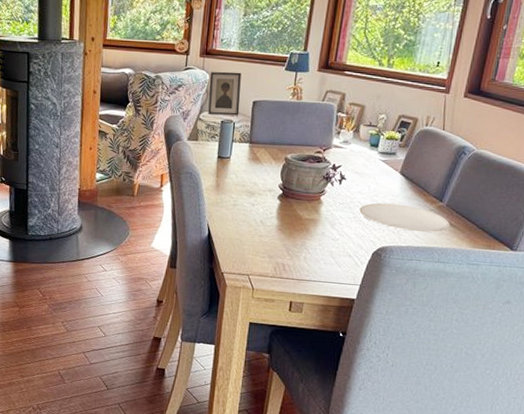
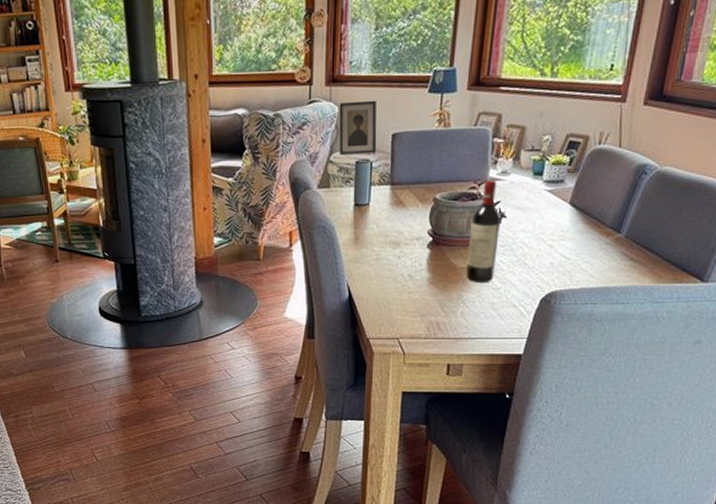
wine bottle: none [309,147,342,233] -> present [465,180,502,282]
plate: present [359,202,449,233] -> none [523,240,629,271]

